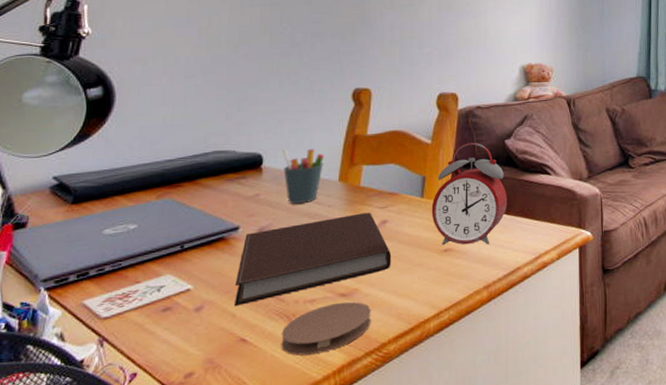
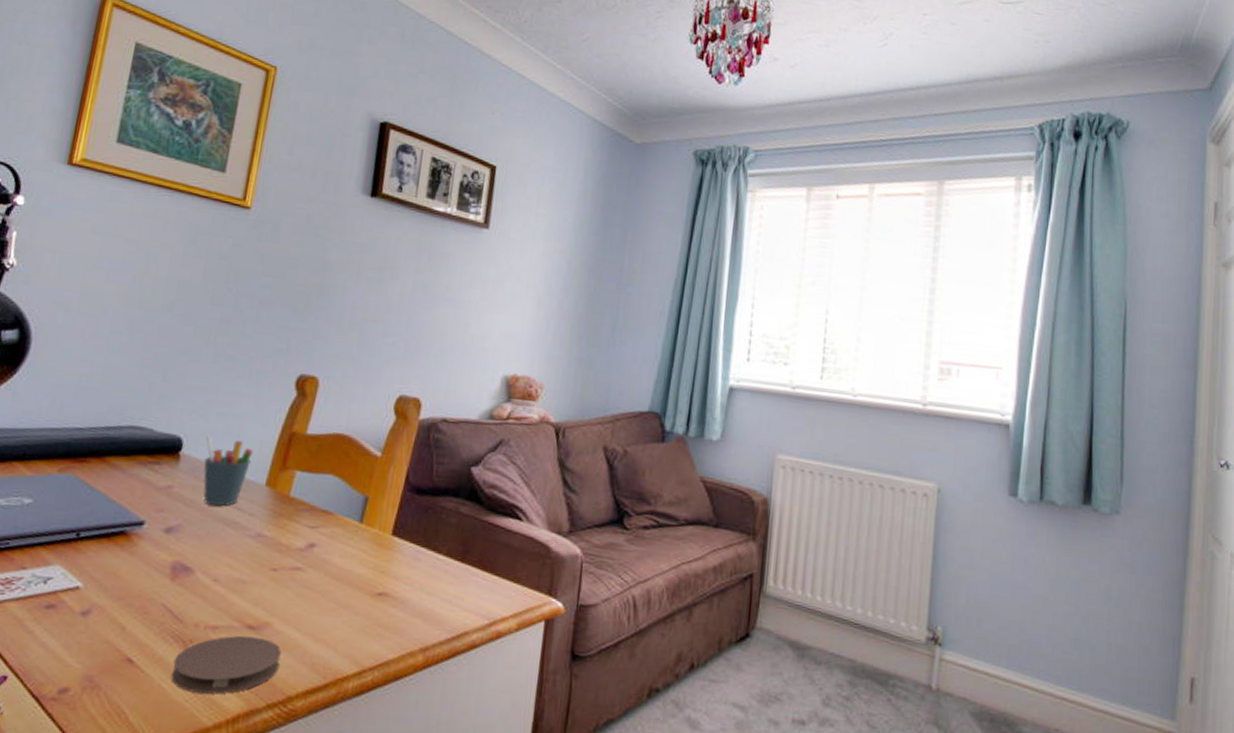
notebook: present [234,213,392,307] -> none [125,529,315,619]
alarm clock: present [431,142,507,246] -> none [369,463,465,596]

